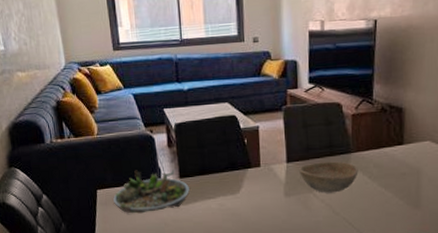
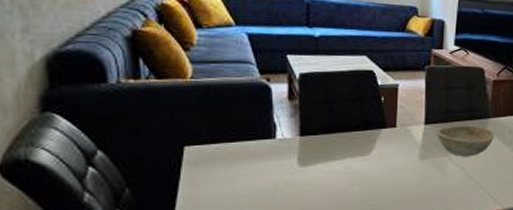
succulent planter: present [113,169,190,214] -> none [207,124,311,177]

